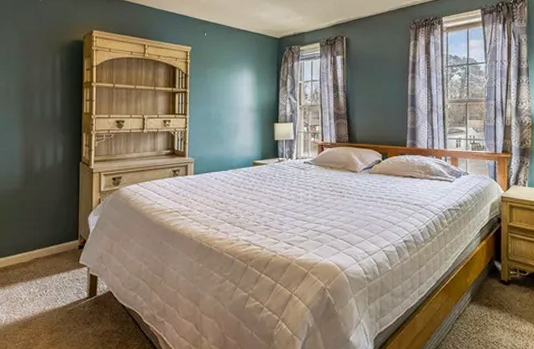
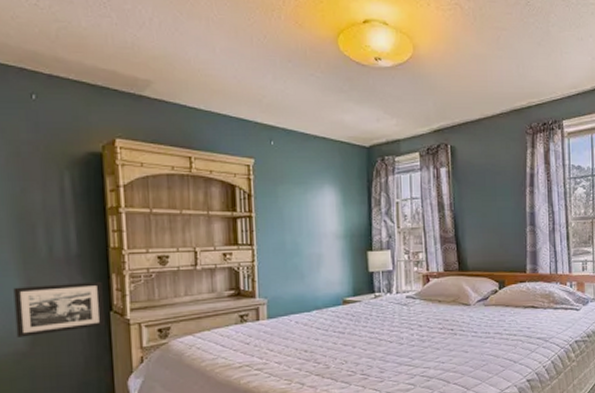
picture frame: none [15,138,76,178] -> present [13,281,105,337]

